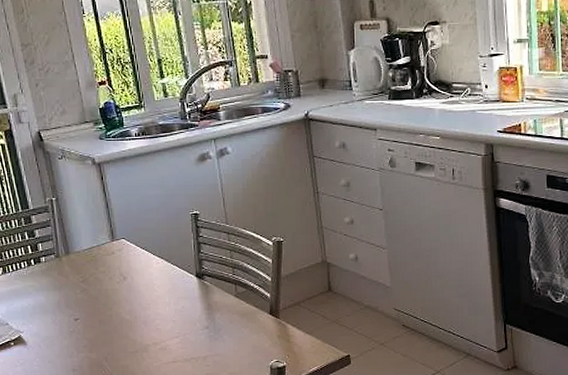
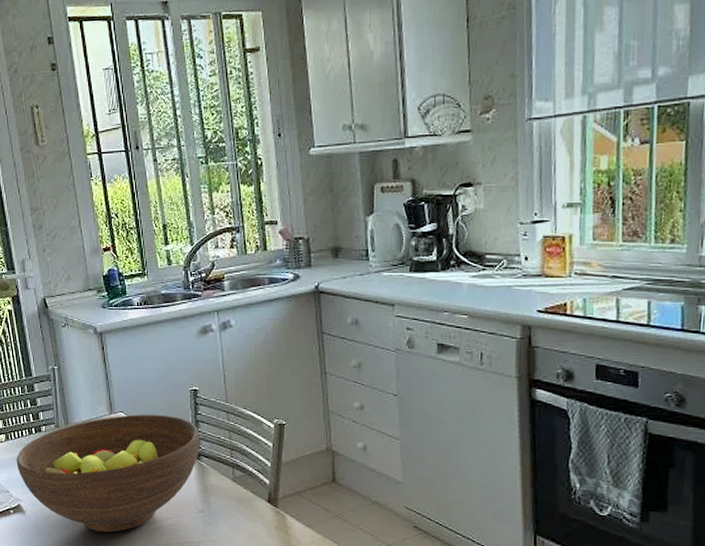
fruit bowl: none [15,239,203,356] -> present [16,414,200,533]

